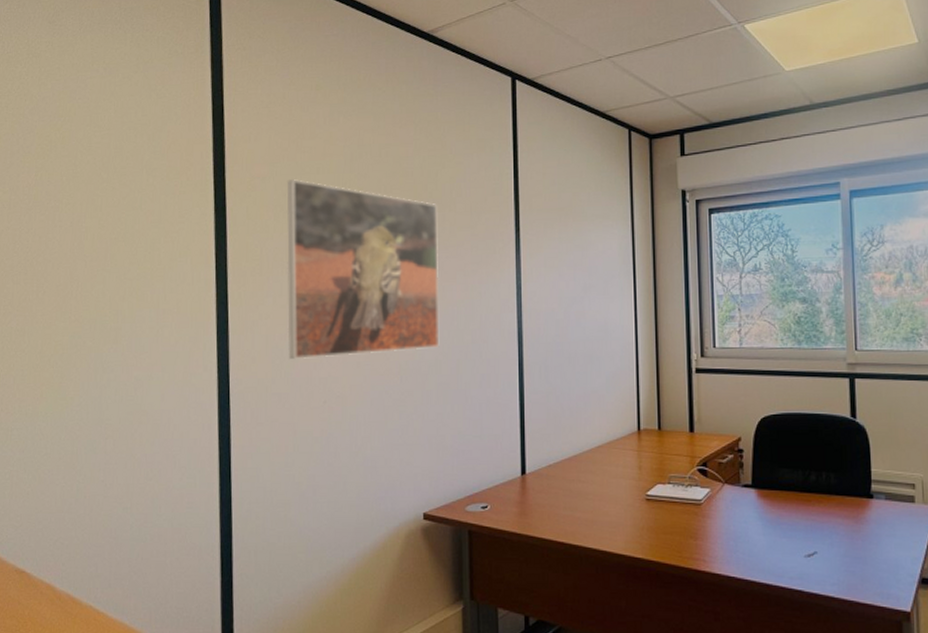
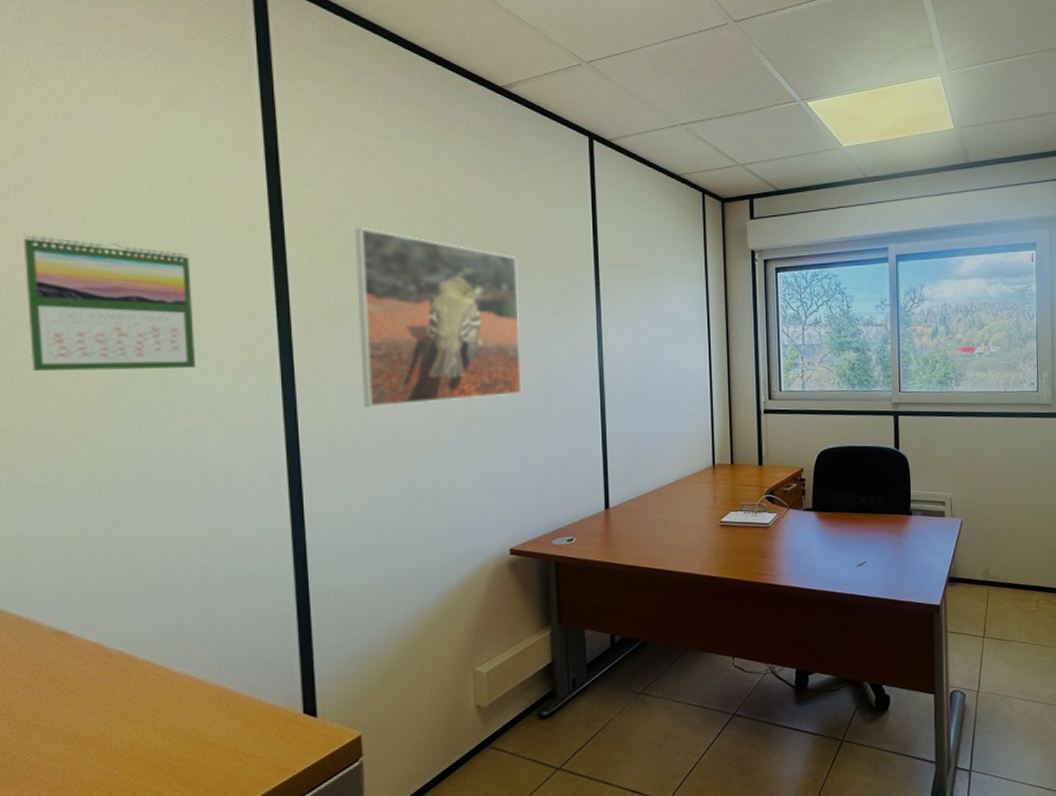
calendar: none [14,196,145,322] -> present [23,236,195,372]

